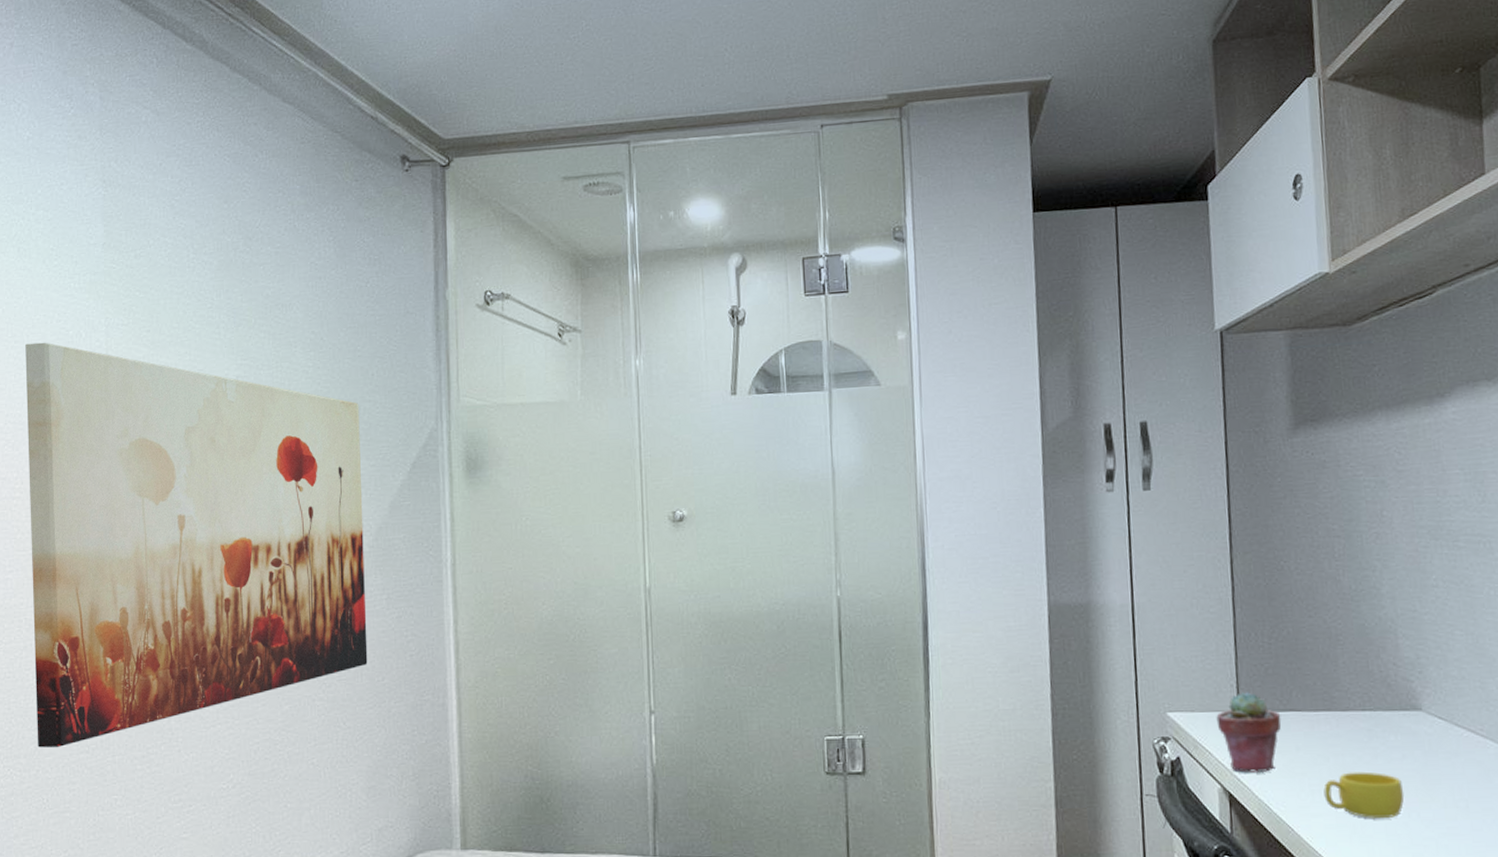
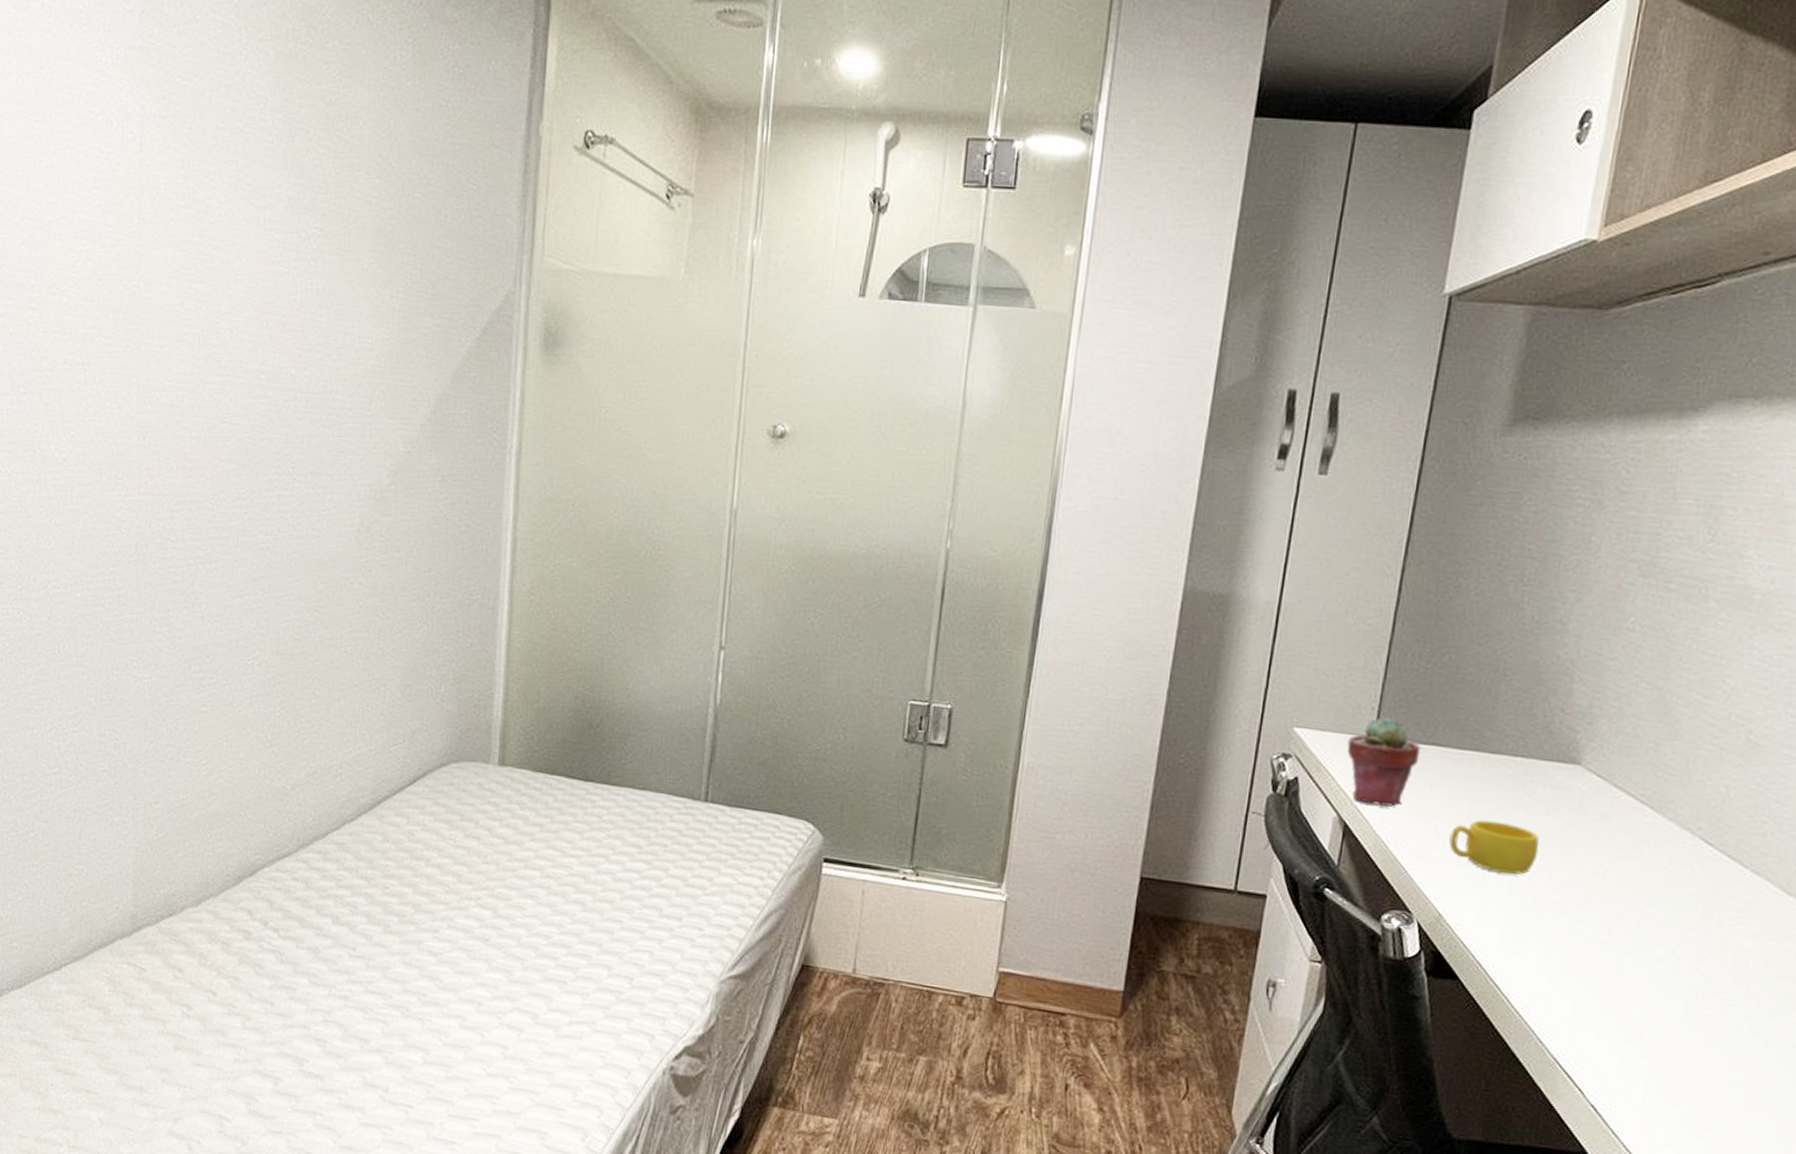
wall art: present [25,342,368,748] -> none [47,125,427,597]

